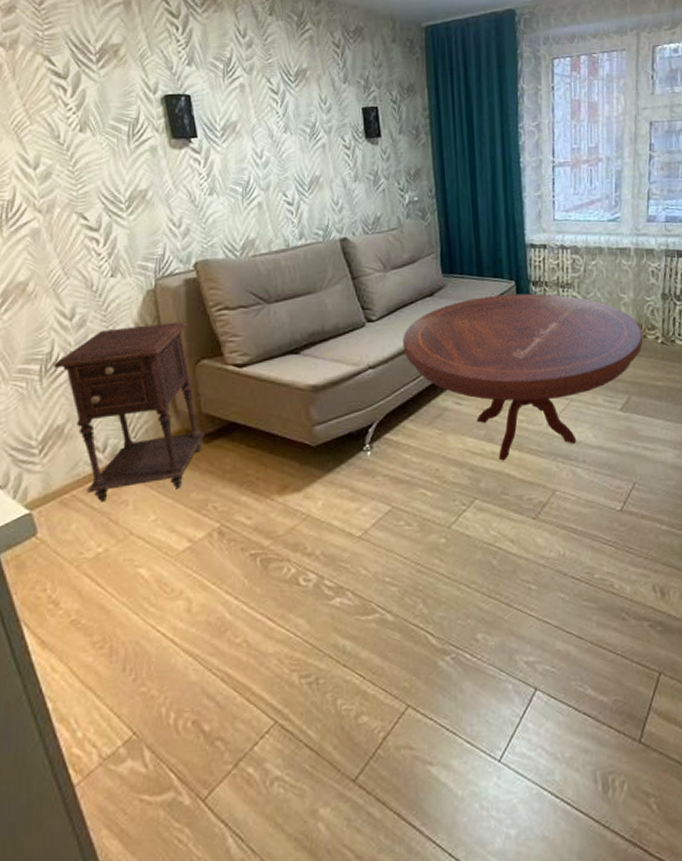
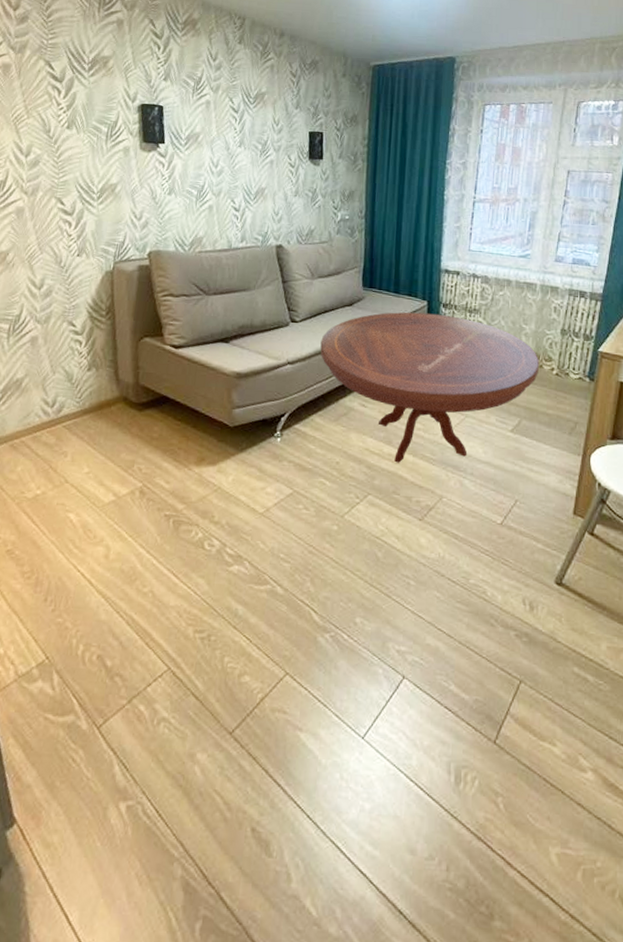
nightstand: present [54,321,206,503] -> none [20,301,140,451]

